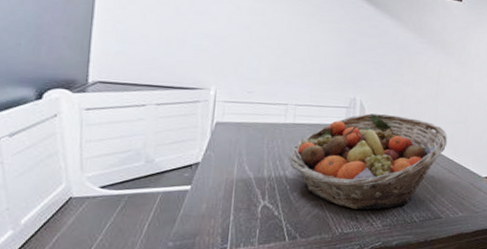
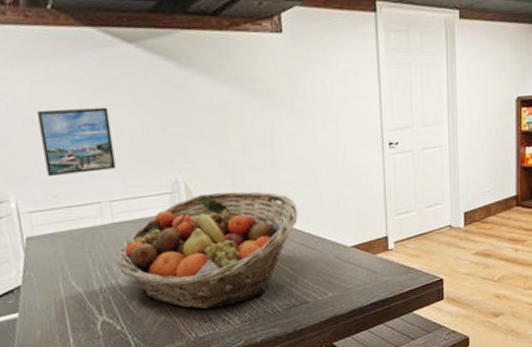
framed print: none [248,21,312,79] -> present [37,107,116,177]

